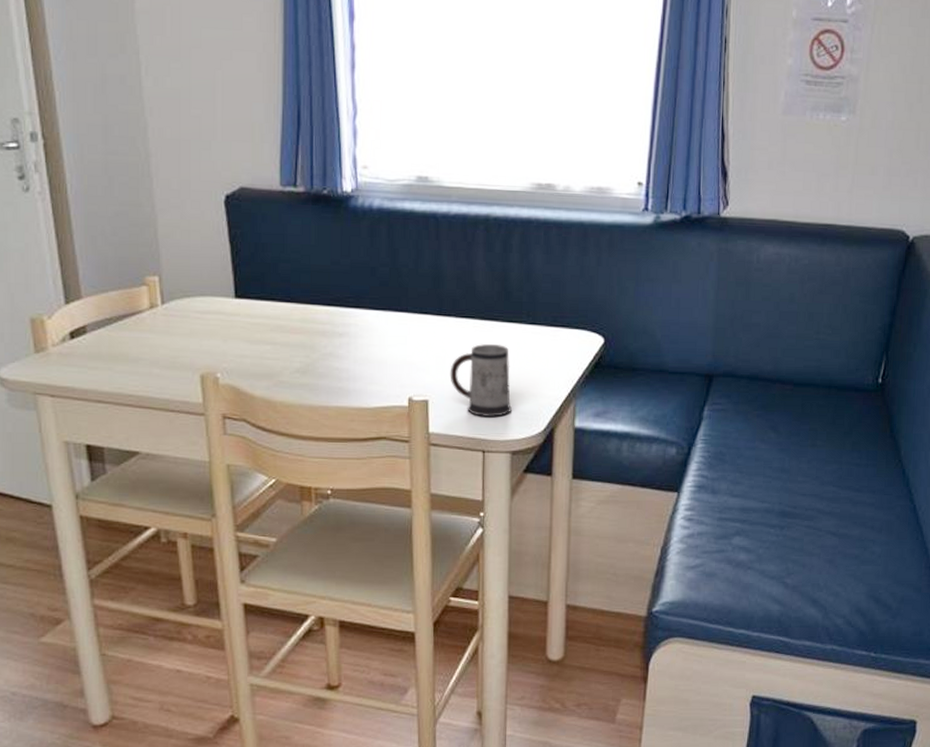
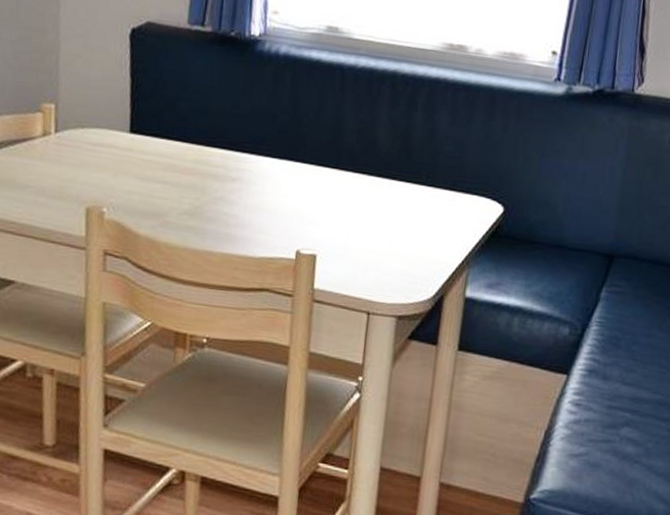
mug: present [450,344,512,418] -> none [341,202,405,279]

